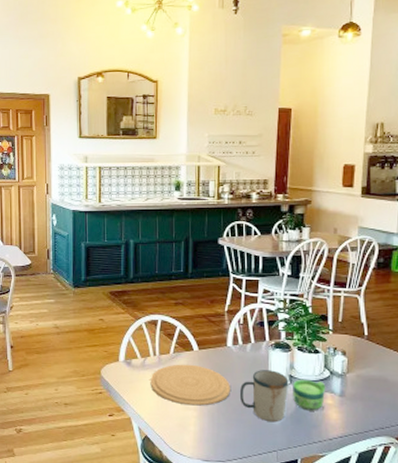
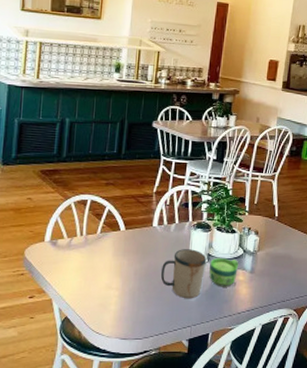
plate: present [150,364,230,406] -> none [74,244,153,285]

